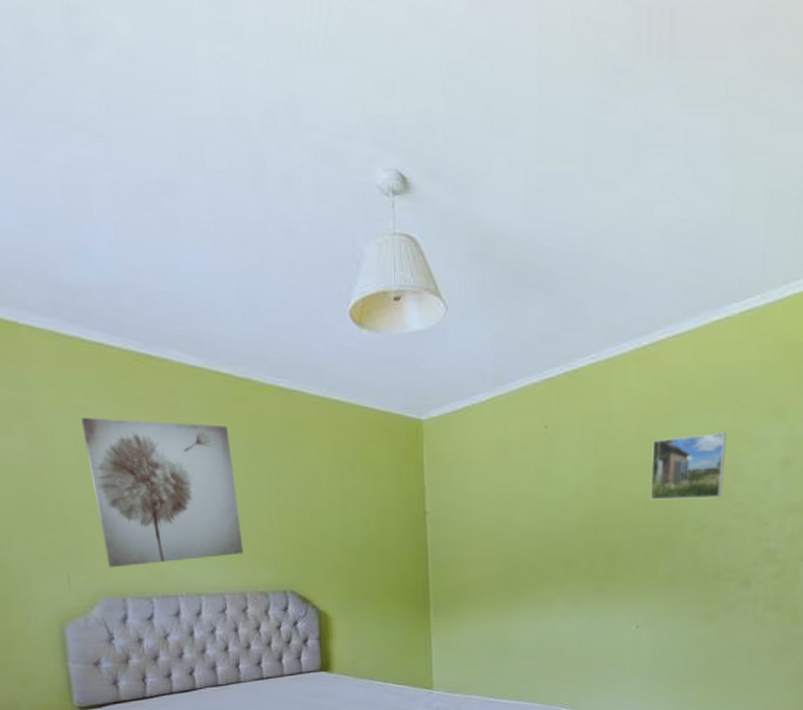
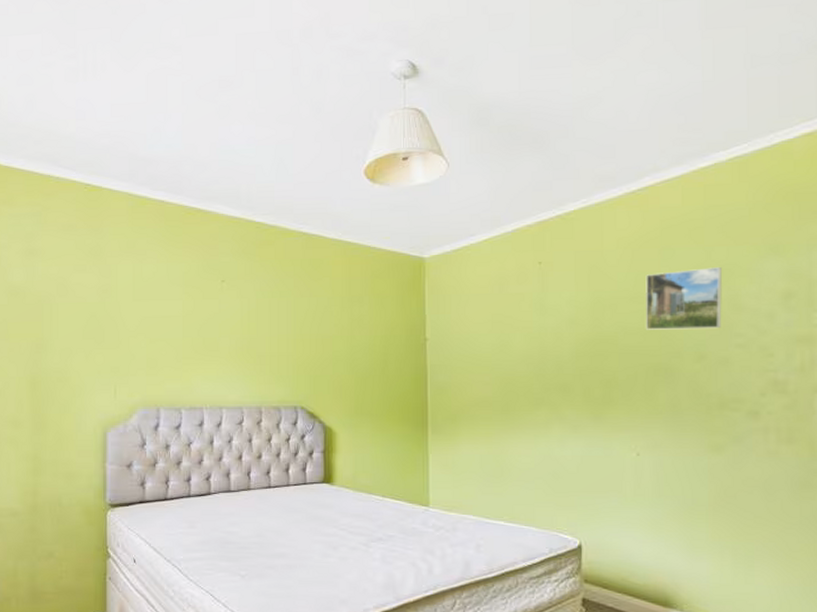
wall art: present [81,417,244,568] -> none [141,258,262,382]

